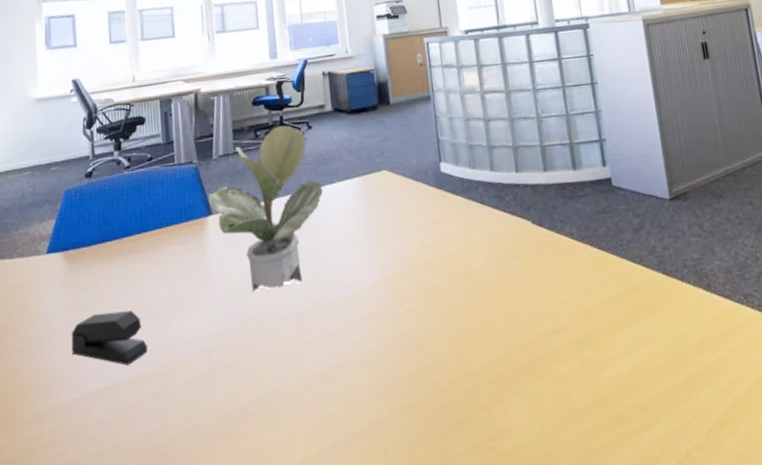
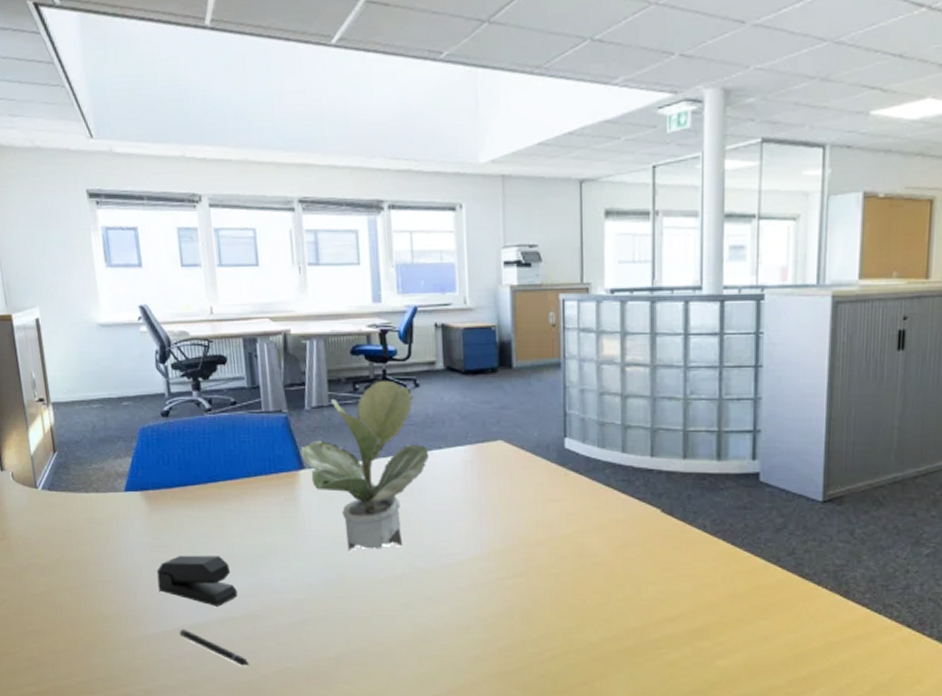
pen: none [89,393,157,430] -> present [179,628,250,666]

